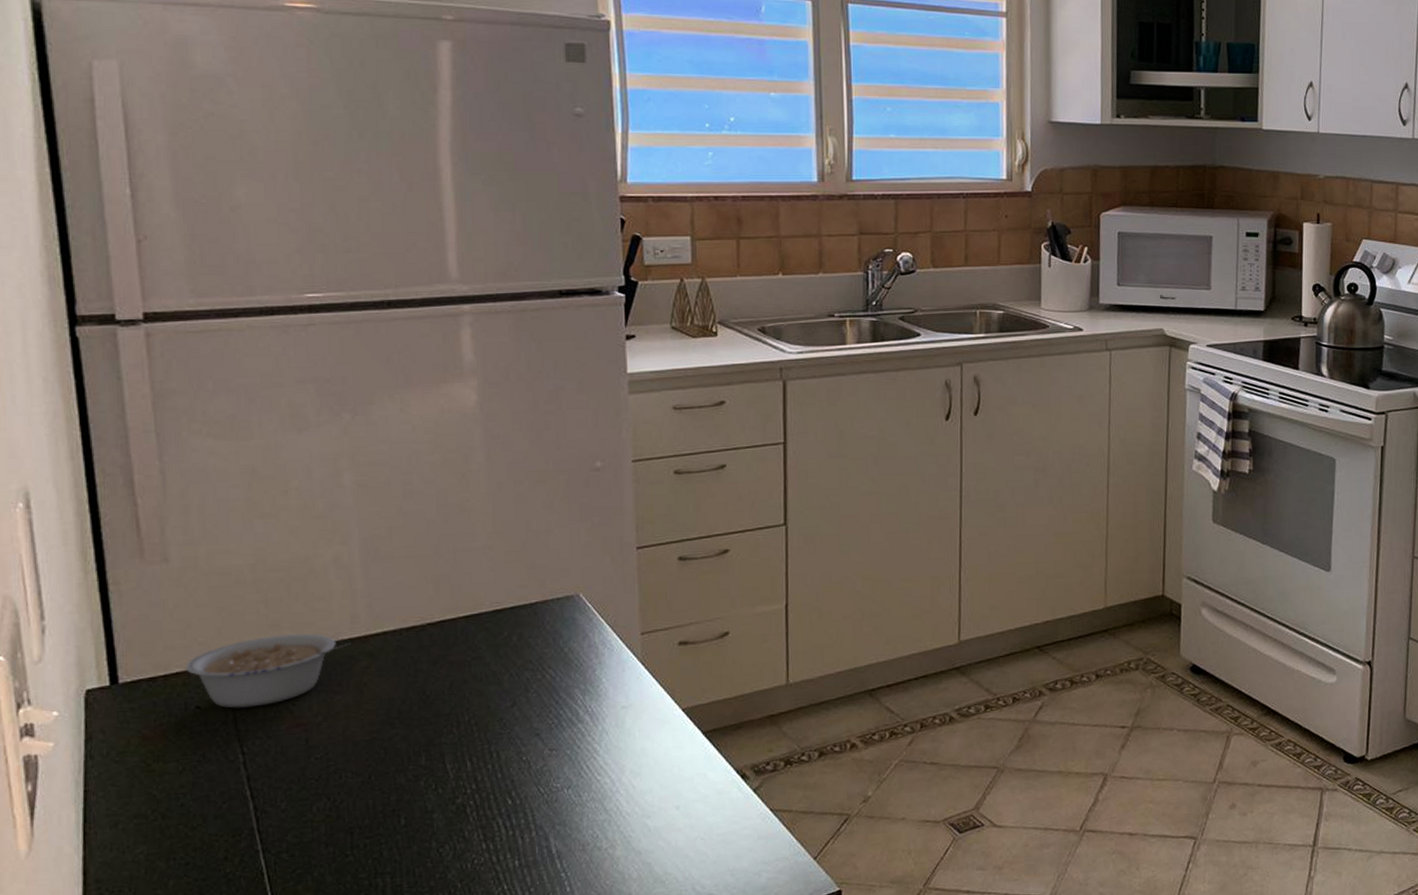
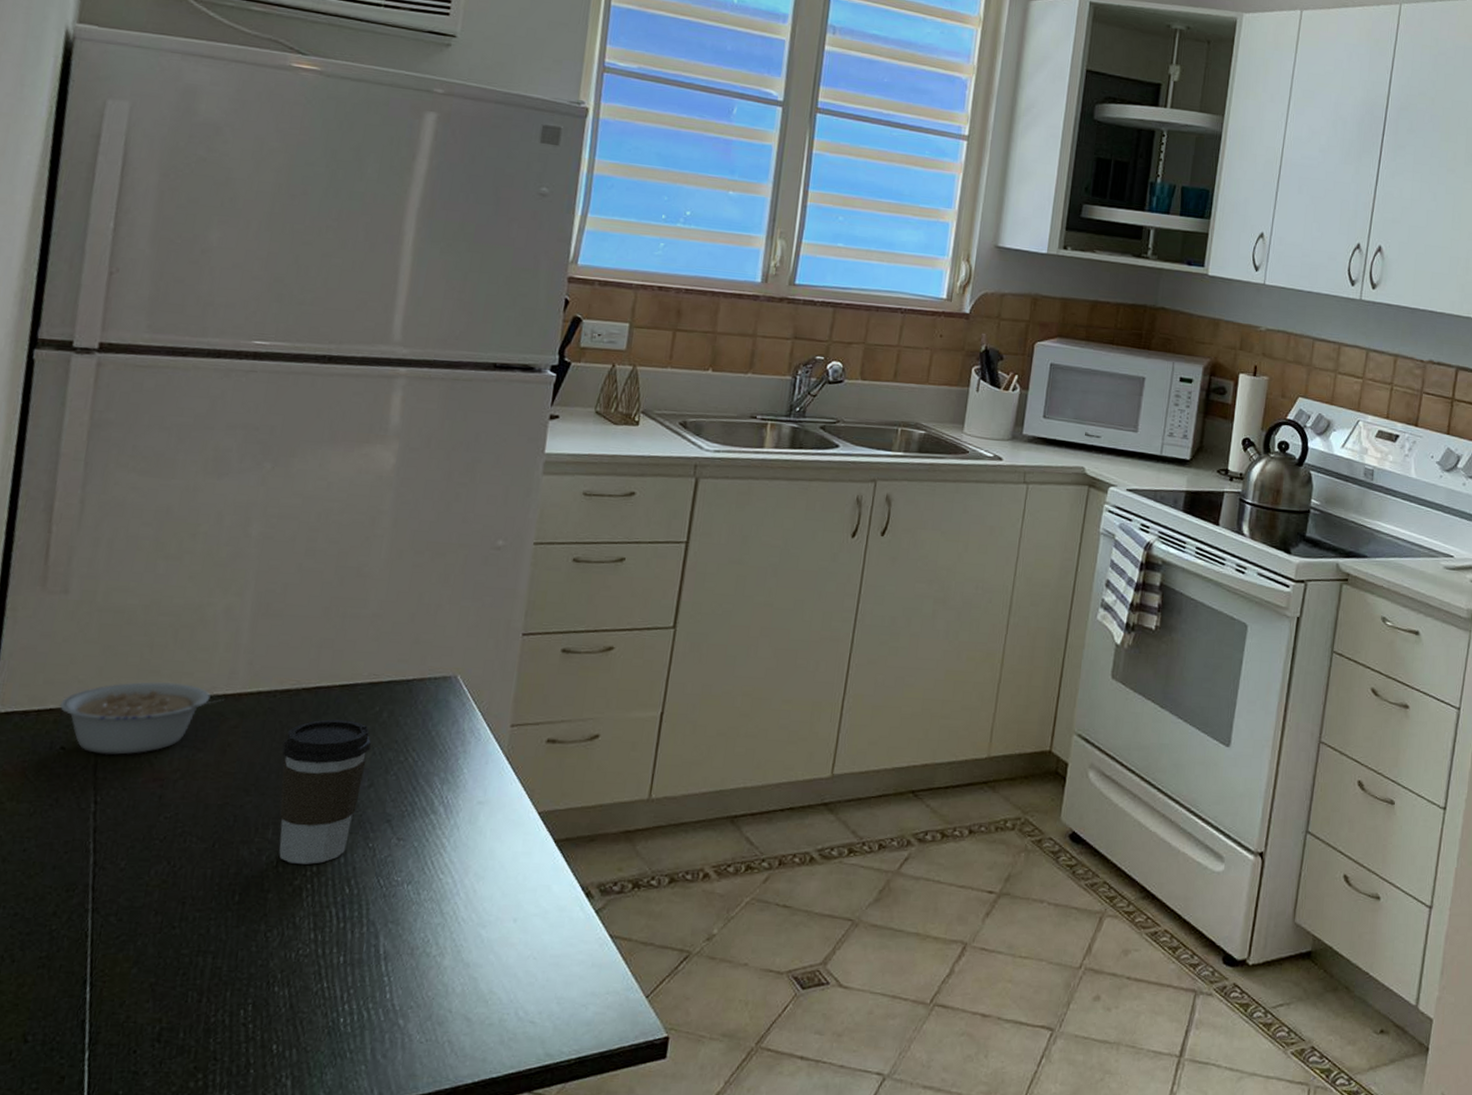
coffee cup: none [418,647,506,785] -> present [279,719,371,864]

